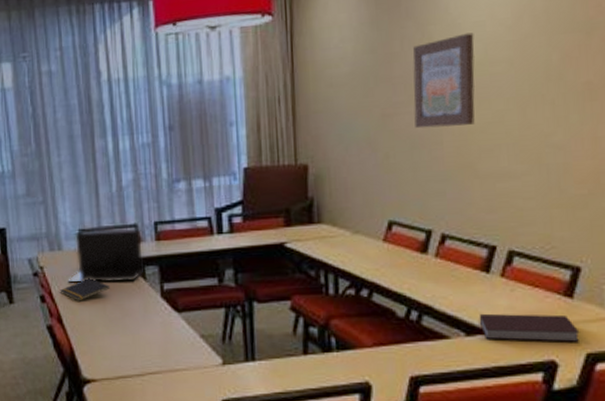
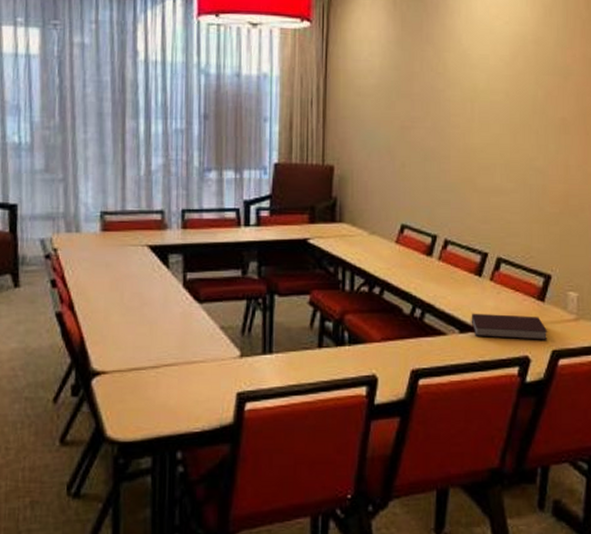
notepad: present [60,278,110,301] -> none [74,264,130,288]
laptop: present [68,228,143,283] -> none [84,213,168,268]
wall art: present [412,32,475,129] -> none [428,63,480,144]

